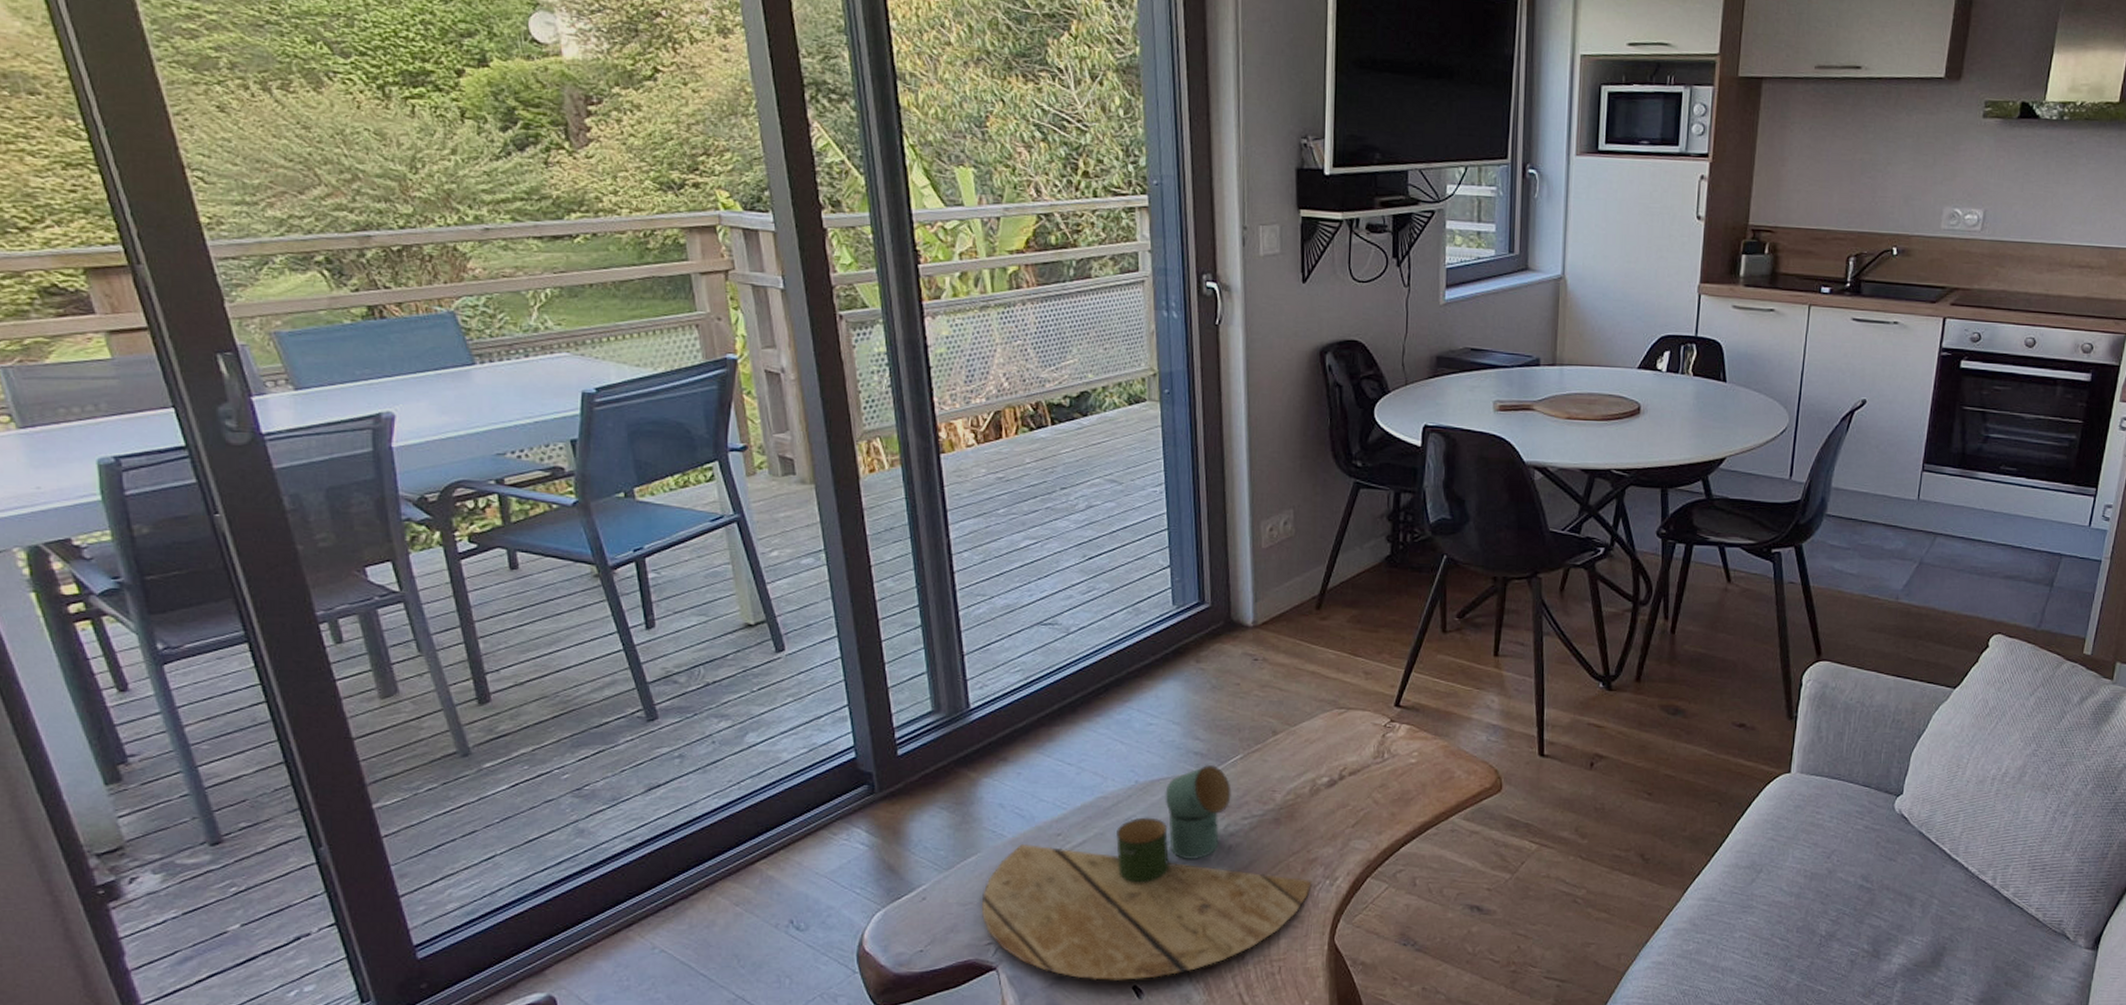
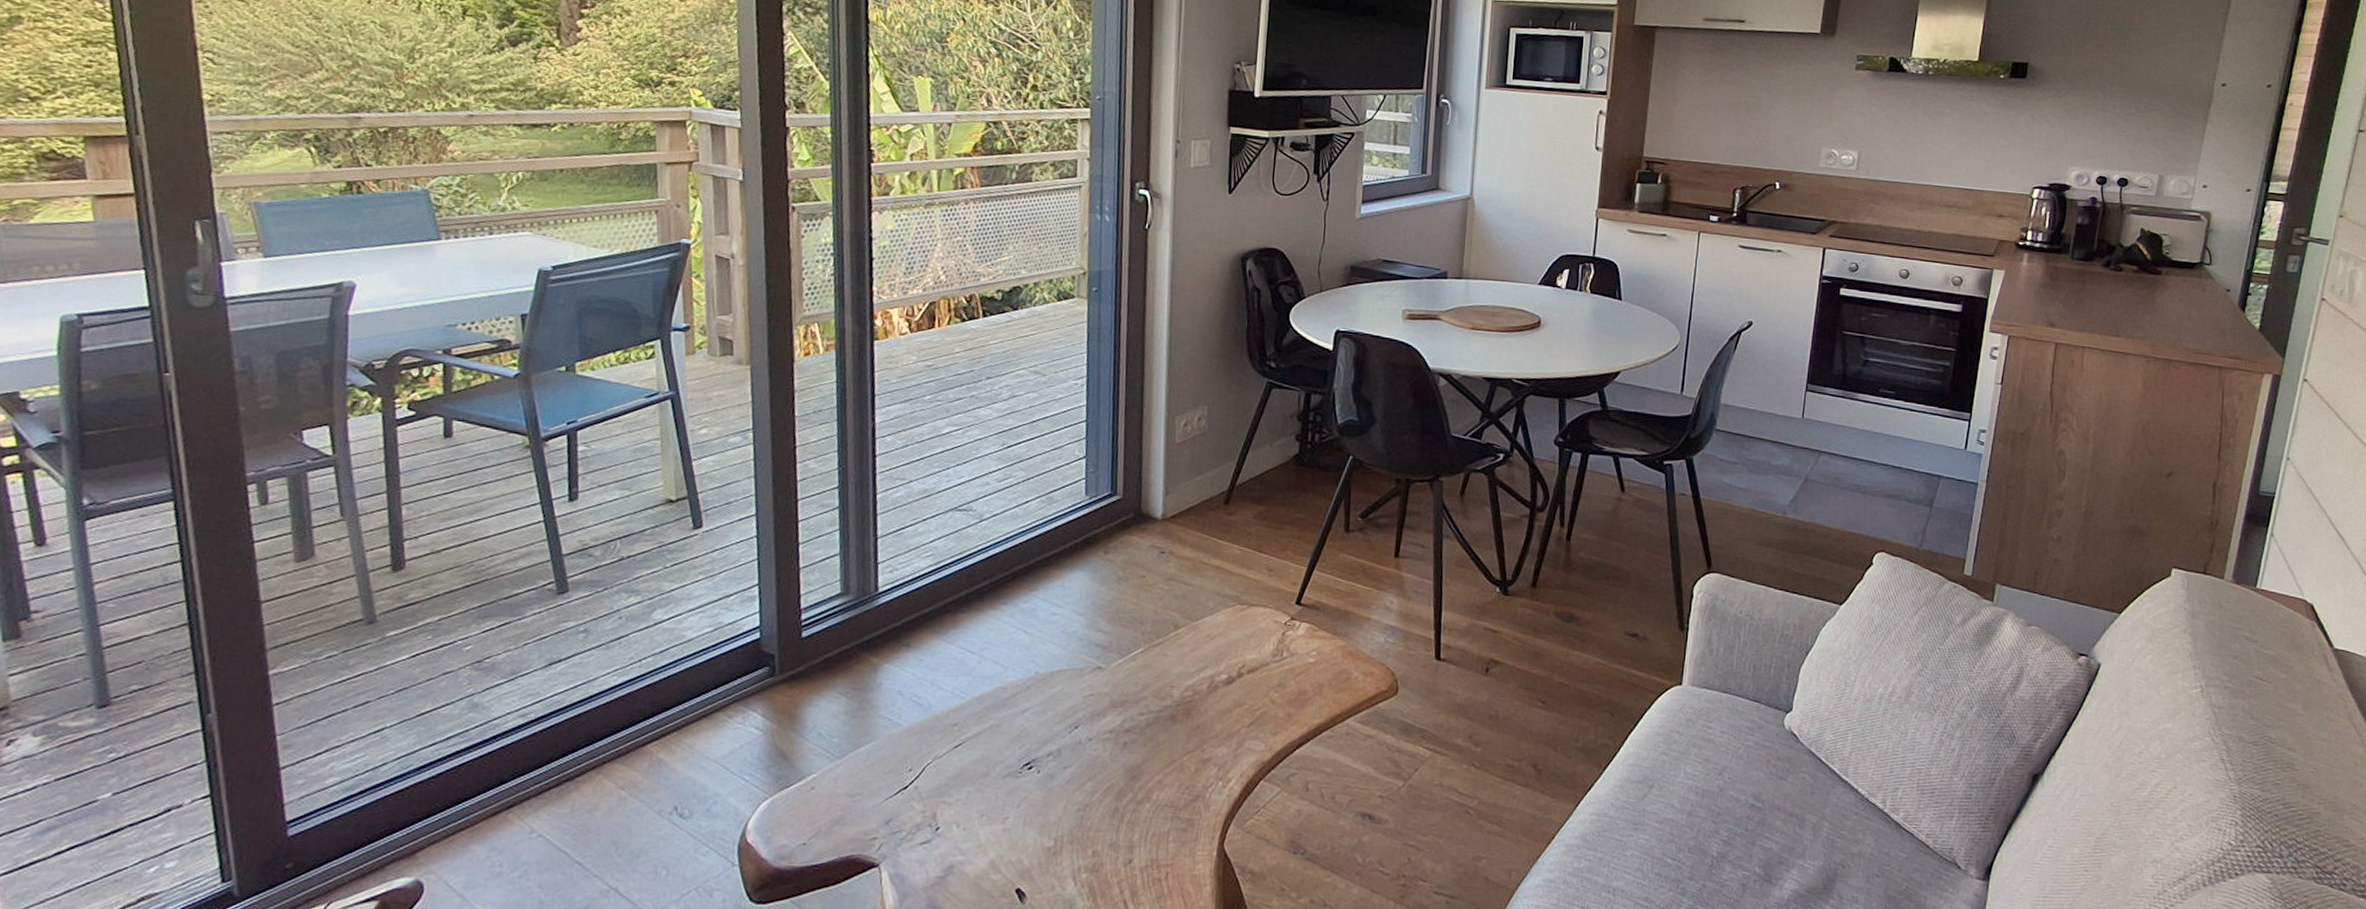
decorative tray: present [982,764,1312,980] -> none [869,657,1205,882]

